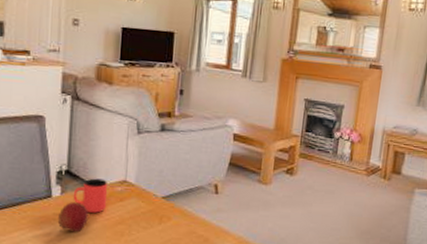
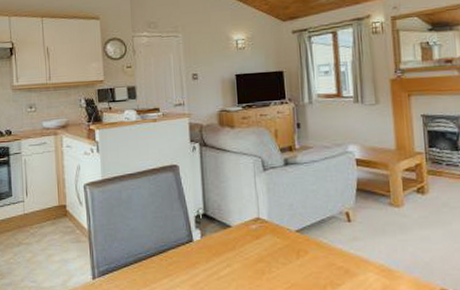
apple: present [58,202,89,233] -> none [201,244,229,275]
cup: present [73,178,108,213] -> none [212,218,245,253]

